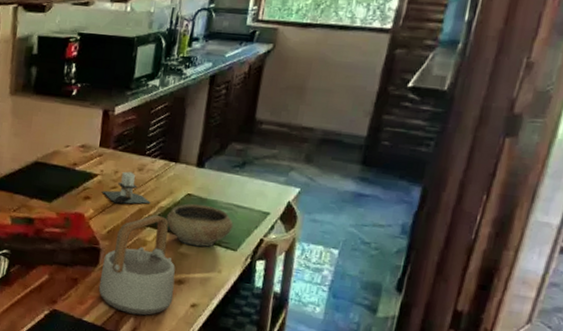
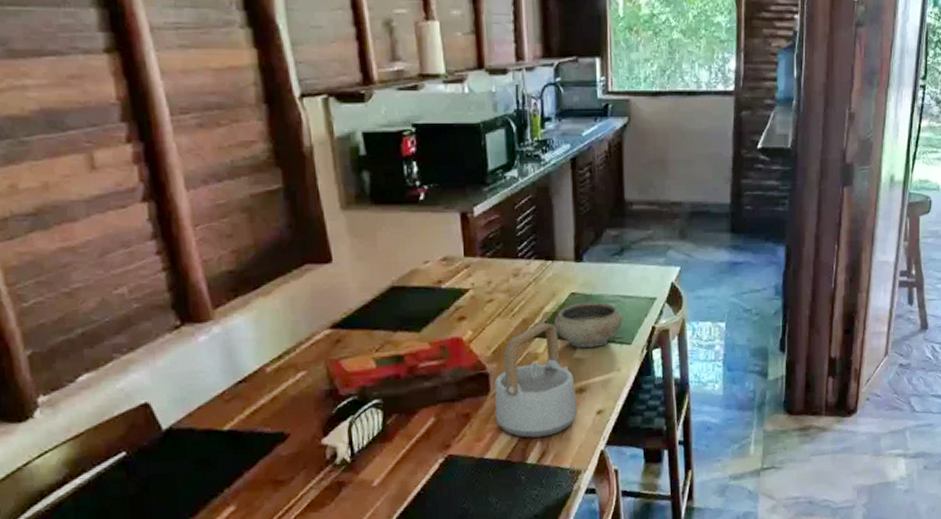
candle: present [102,171,151,204] -> none [477,279,534,319]

